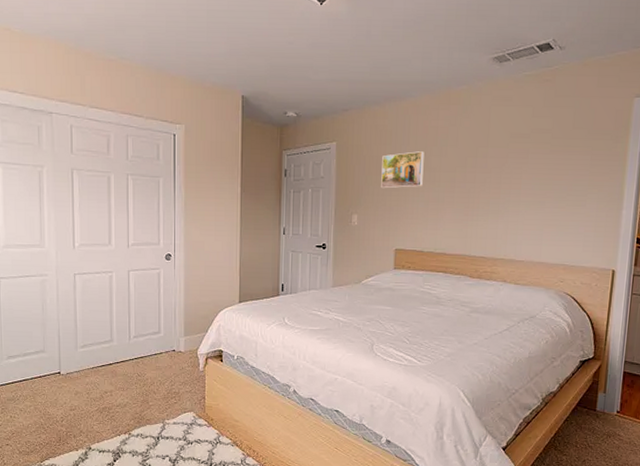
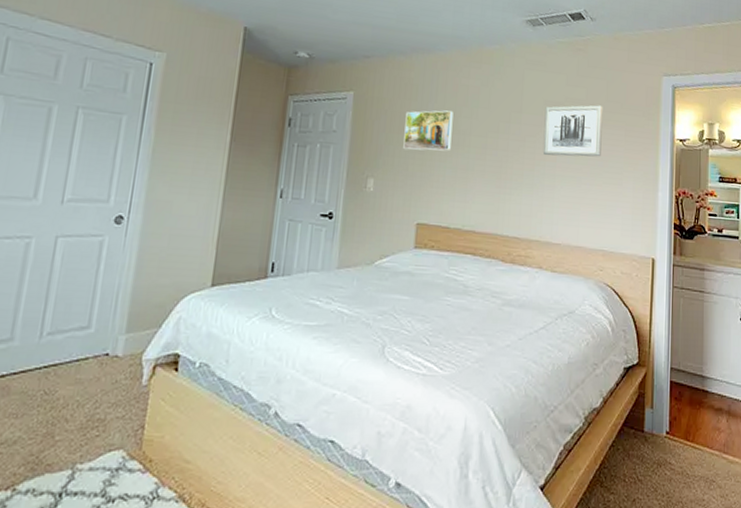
wall art: none [508,133,569,184] -> present [542,105,603,157]

